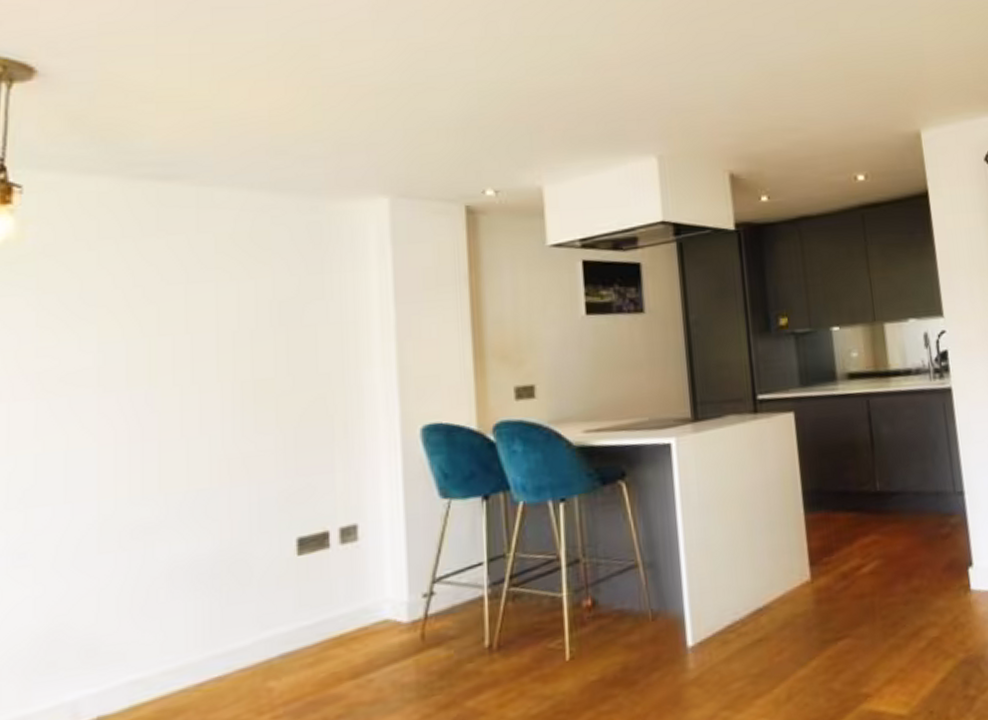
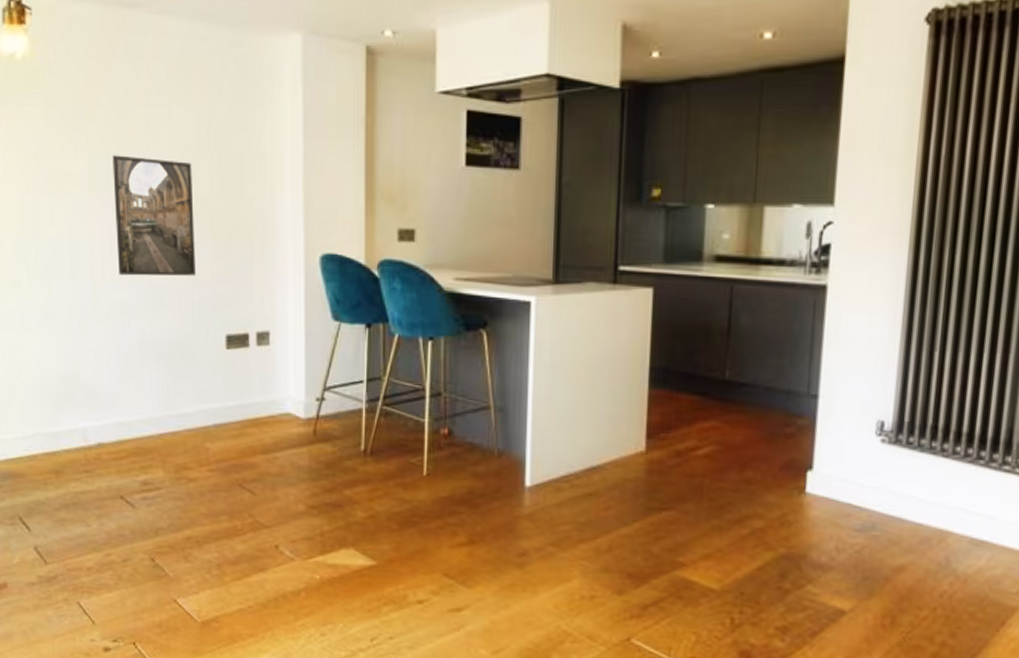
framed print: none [135,342,255,487] -> present [112,155,197,276]

